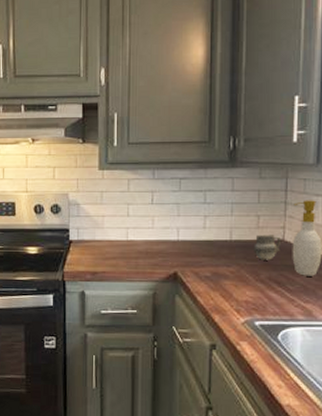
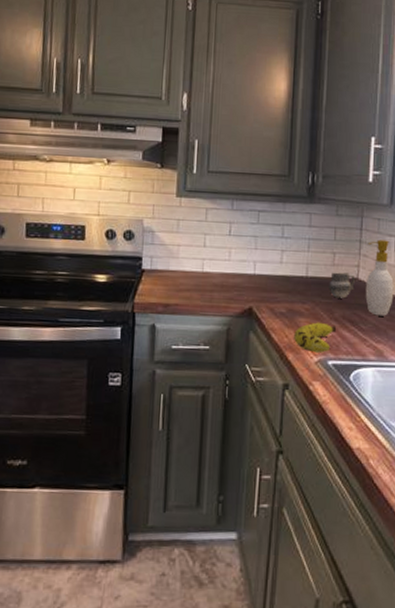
fruit: none [220,284,262,314] -> present [294,322,336,353]

